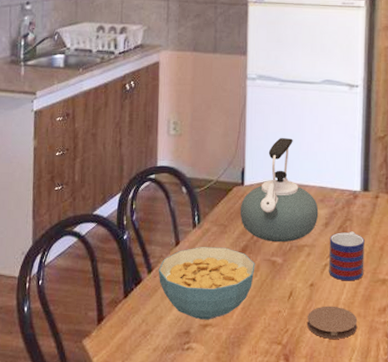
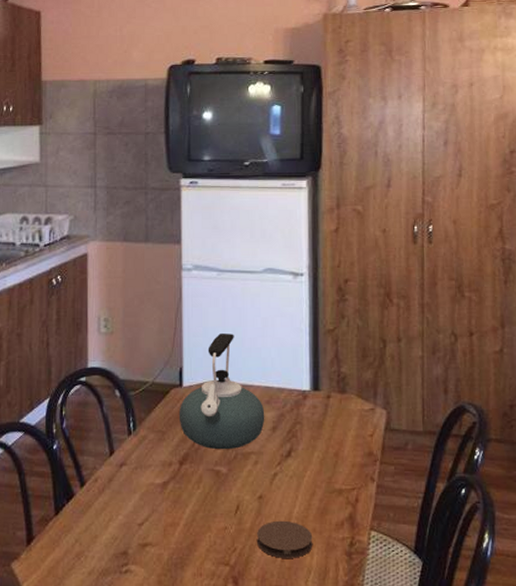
cereal bowl: present [158,247,255,320] -> none [91,456,197,539]
mug: present [329,231,364,281] -> none [278,436,318,492]

